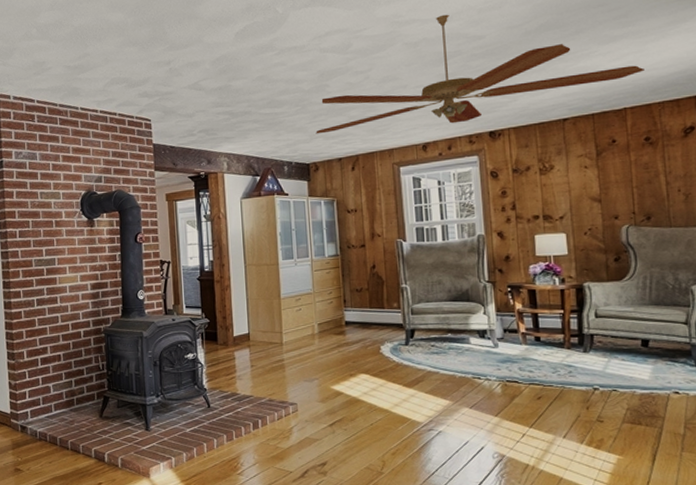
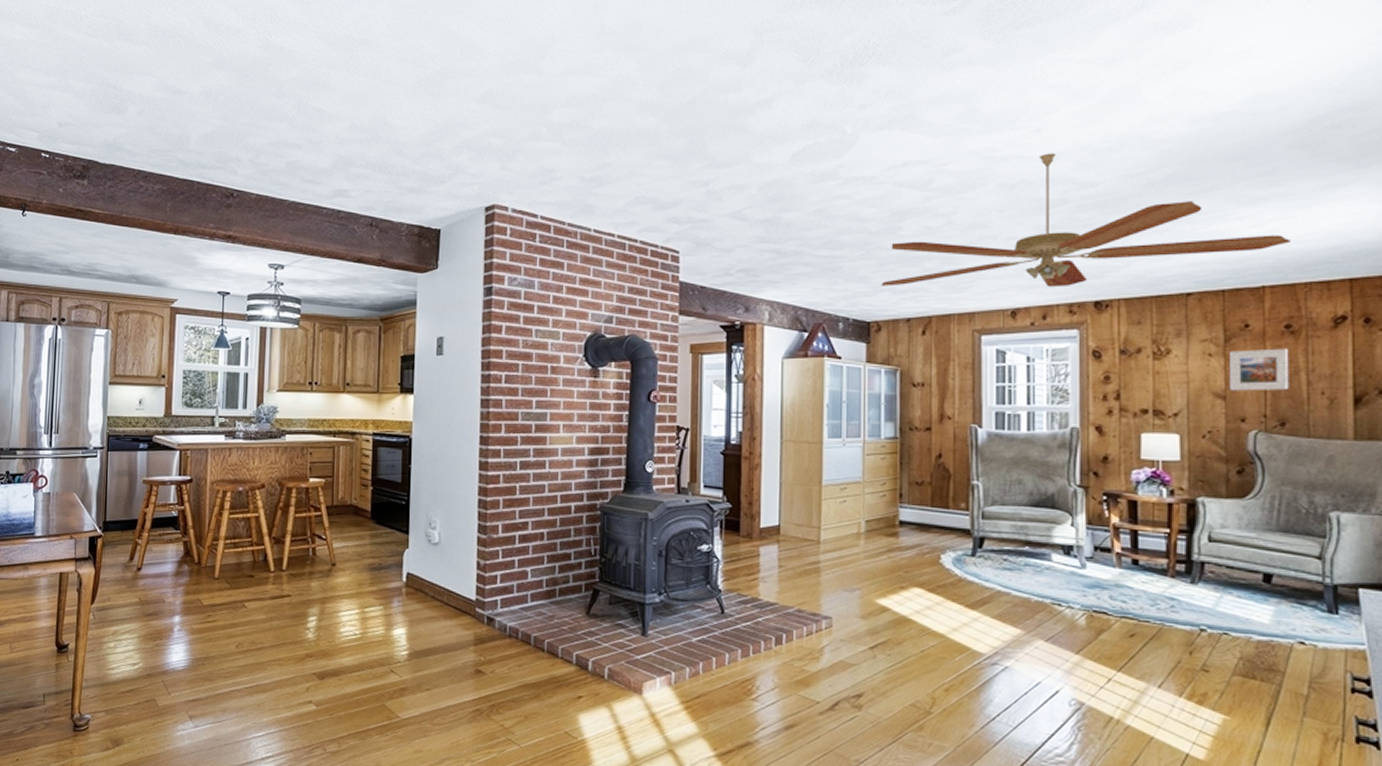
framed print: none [602,157,652,195] -> present [1230,348,1289,391]

